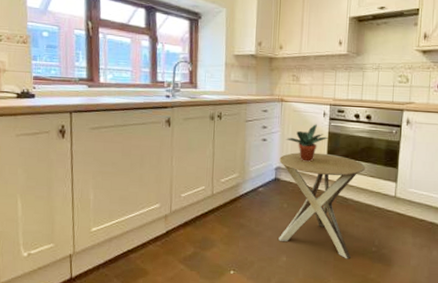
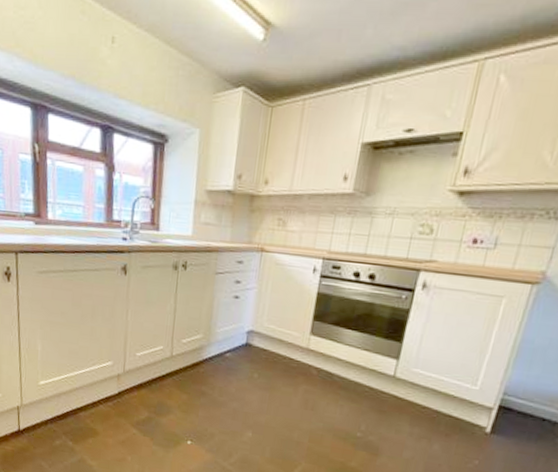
side table: present [279,152,366,259] -> none [245,314,361,443]
potted plant: present [285,124,328,162] -> none [262,281,316,327]

